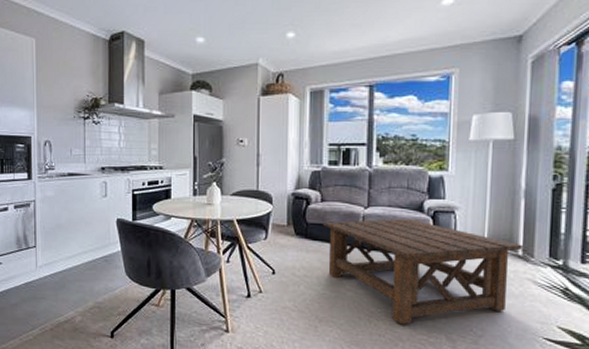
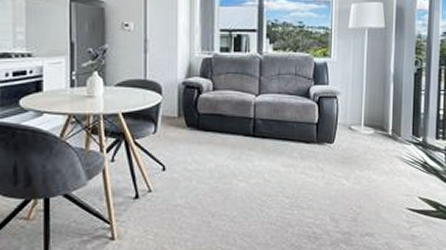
coffee table: present [323,219,523,325] -> none [215,105,392,211]

